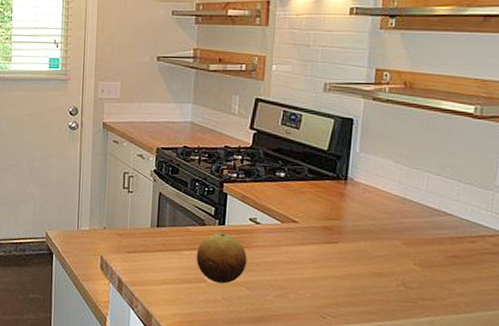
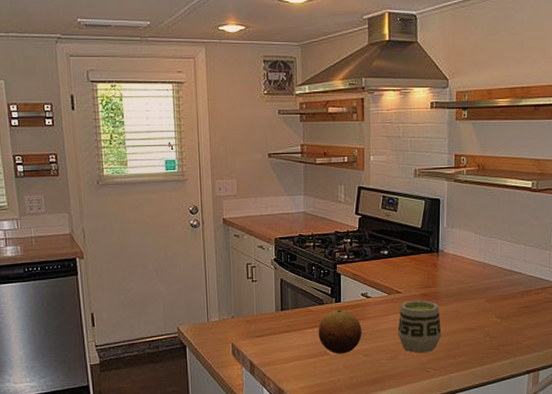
cup: none [289,232,344,296] -> present [397,300,442,353]

